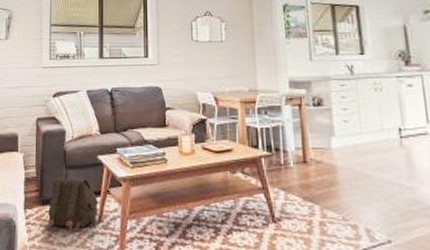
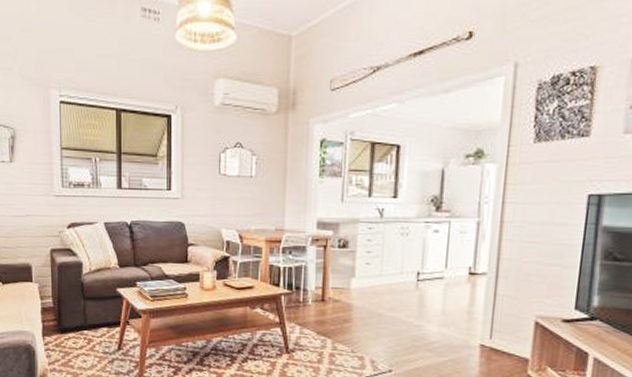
satchel: present [48,177,98,232] -> none [67,308,118,358]

